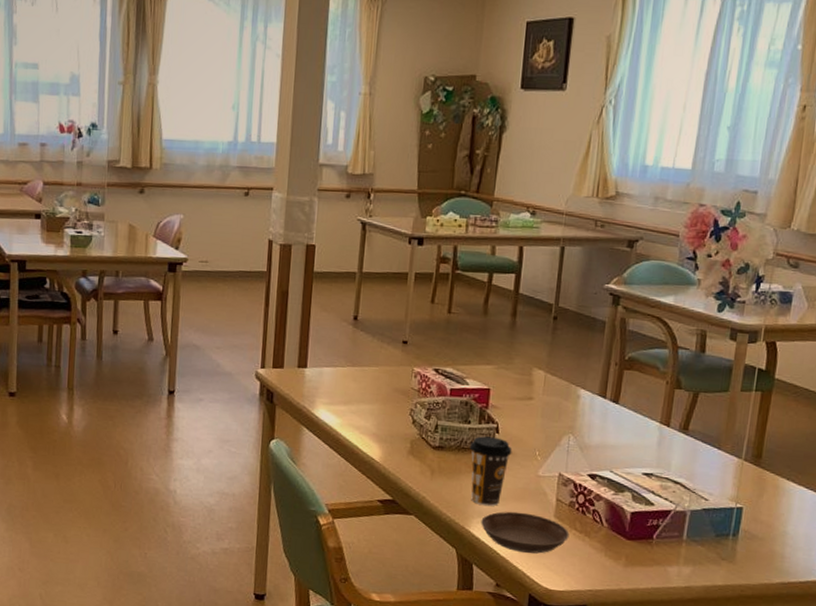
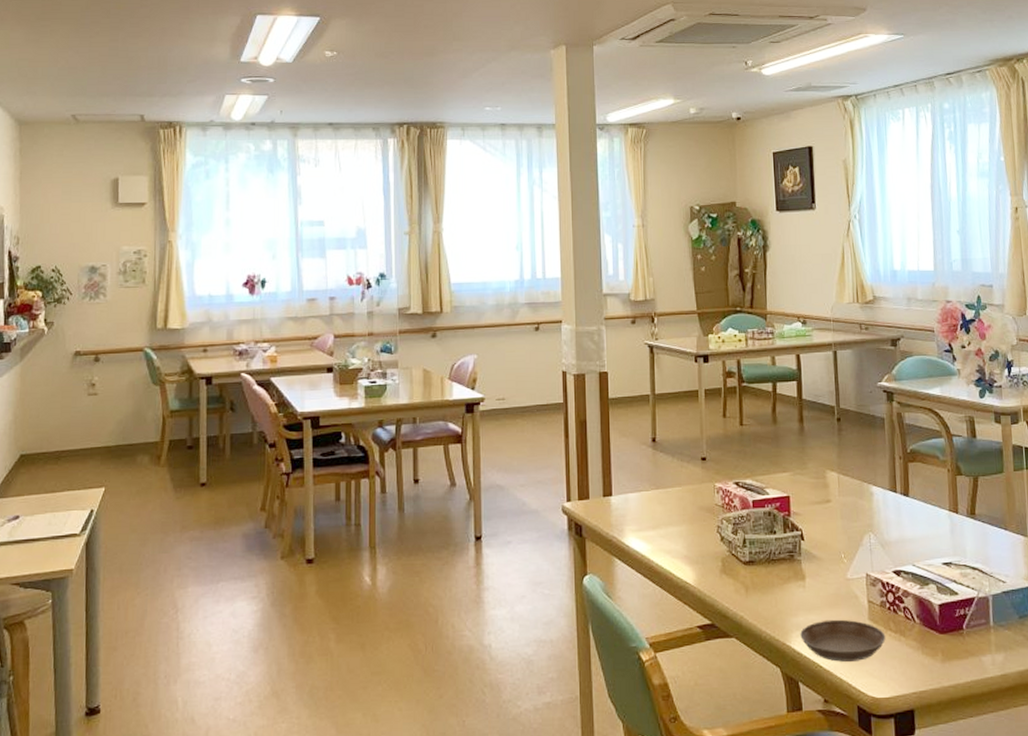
coffee cup: present [469,436,512,506] -> none [778,545,819,617]

